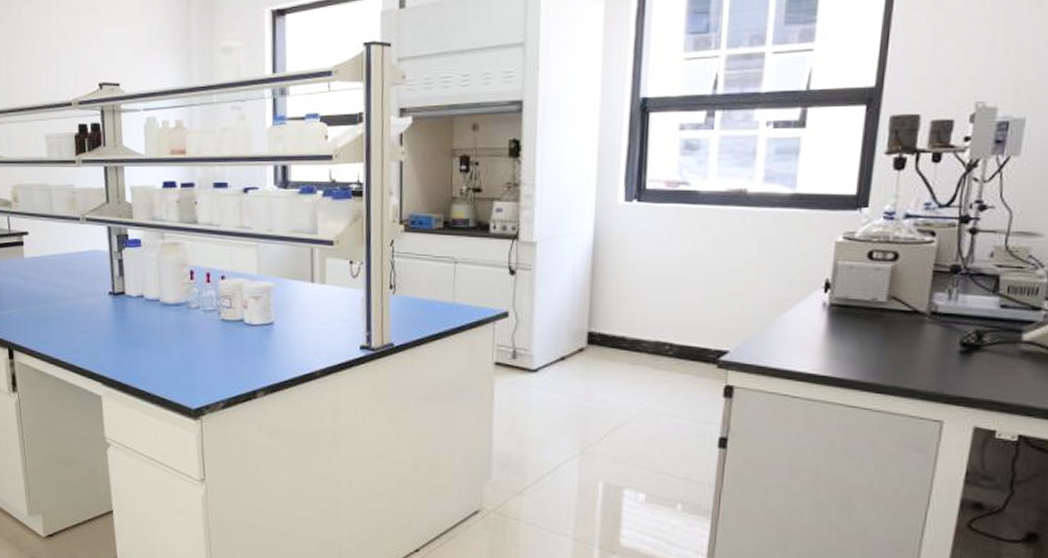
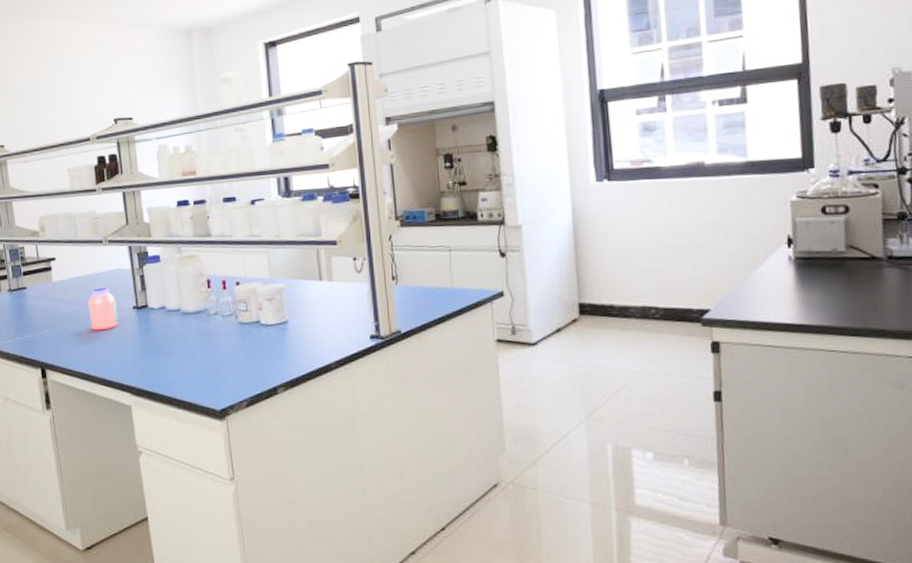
jar: none [61,269,92,315] -> present [88,288,118,331]

